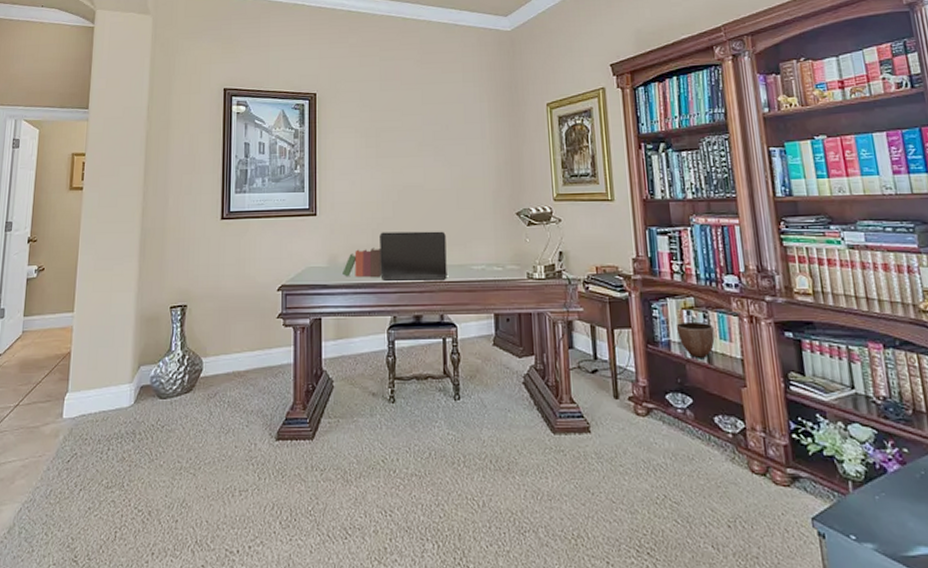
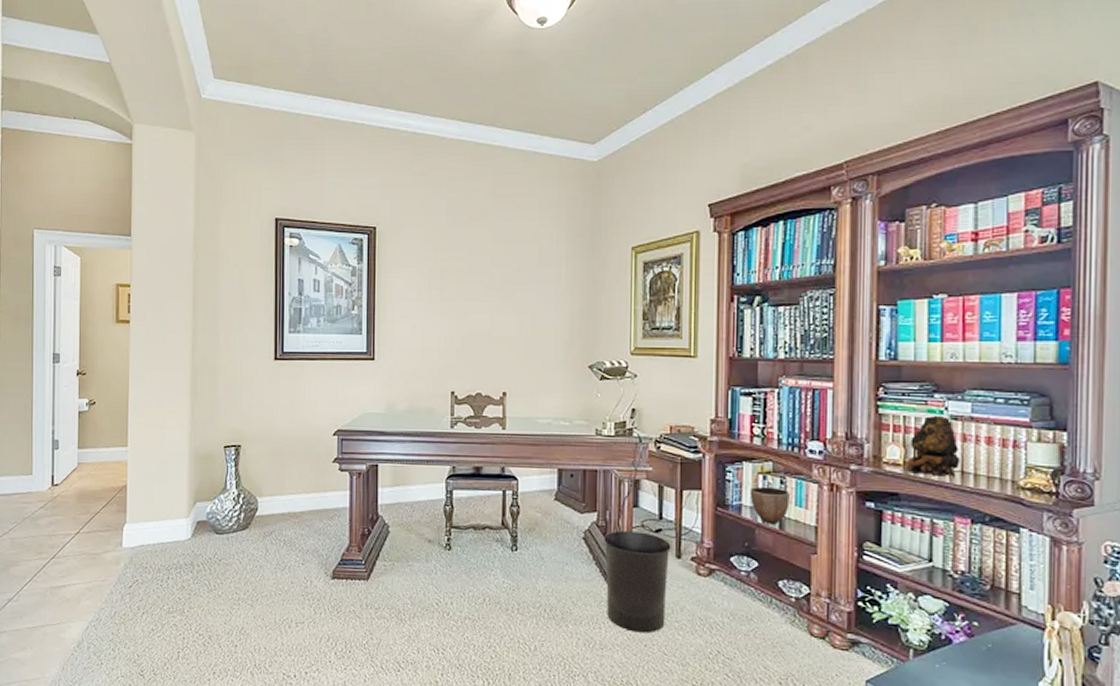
books: present [343,247,382,278] -> none [401,396,442,427]
laptop computer: present [380,231,447,281] -> none [440,380,511,432]
waste bin: none [543,373,610,480] -> present [604,531,671,633]
decorative figurine: none [815,245,864,303] -> present [907,415,960,477]

